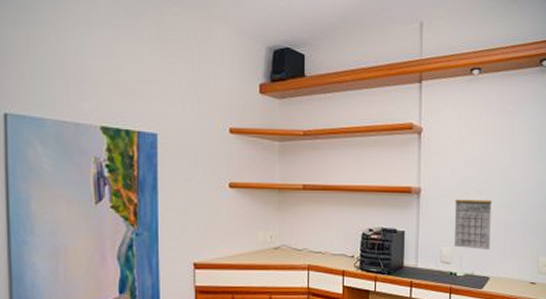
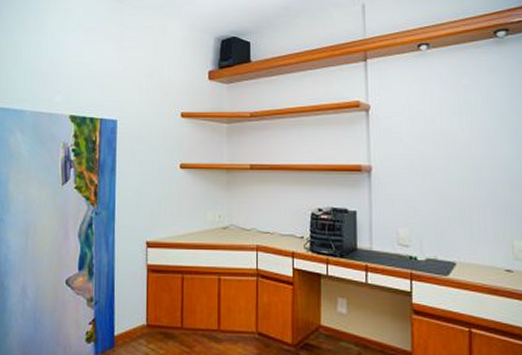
calendar: present [453,199,492,249] -> none [410,177,454,231]

